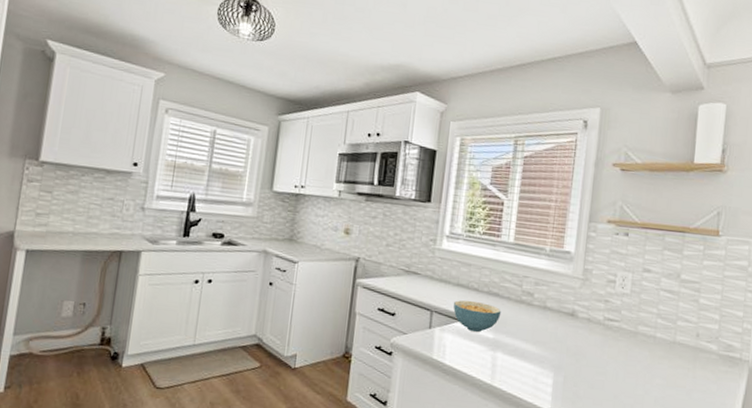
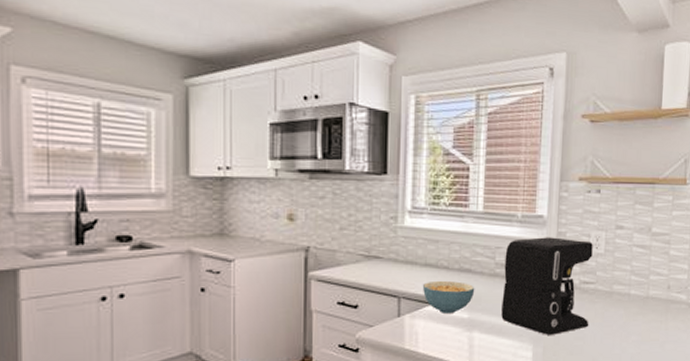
coffee maker: none [524,271,619,366] -> present [501,237,593,335]

